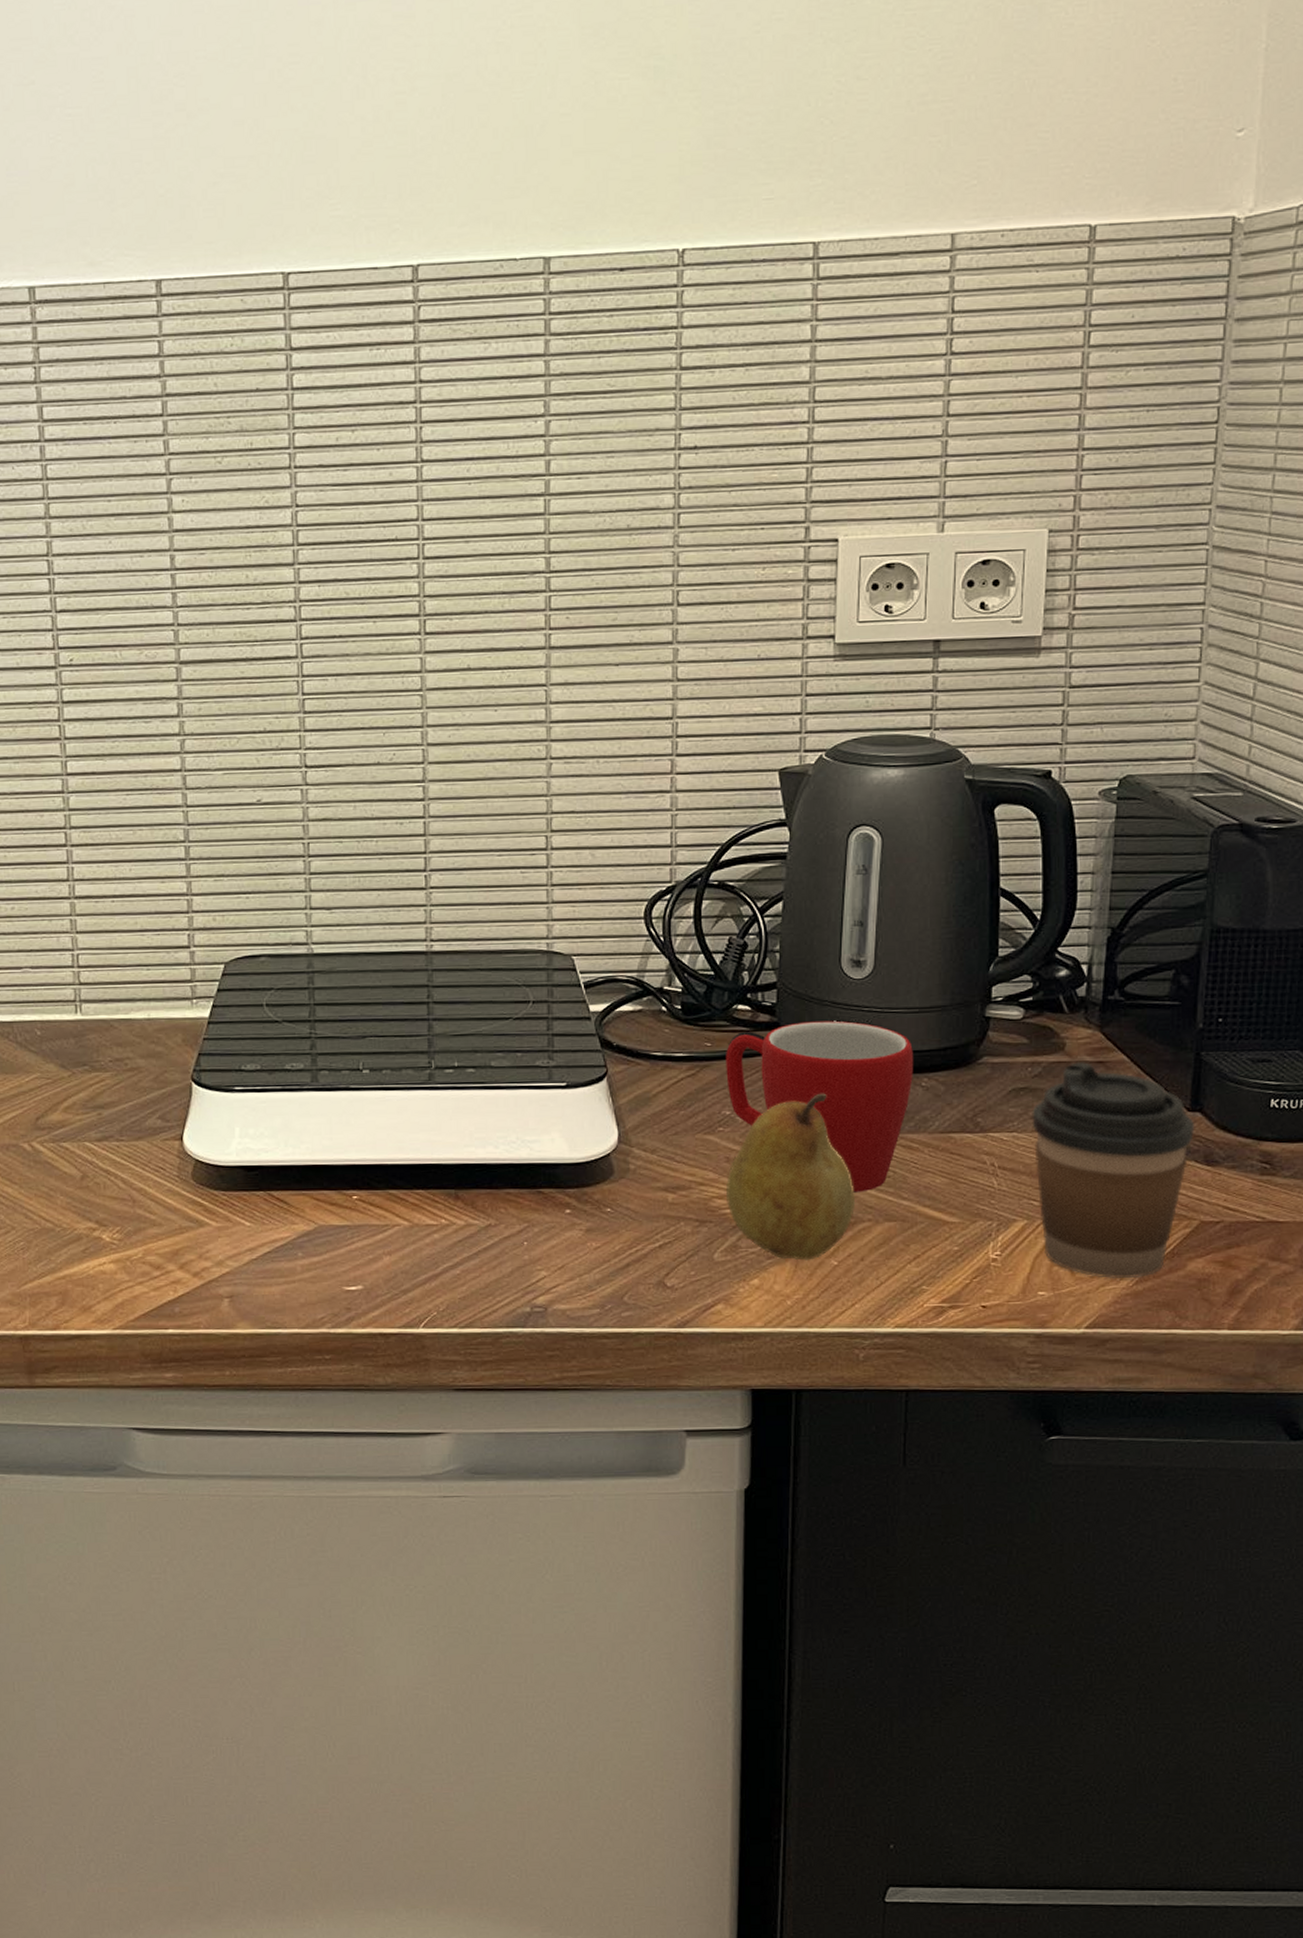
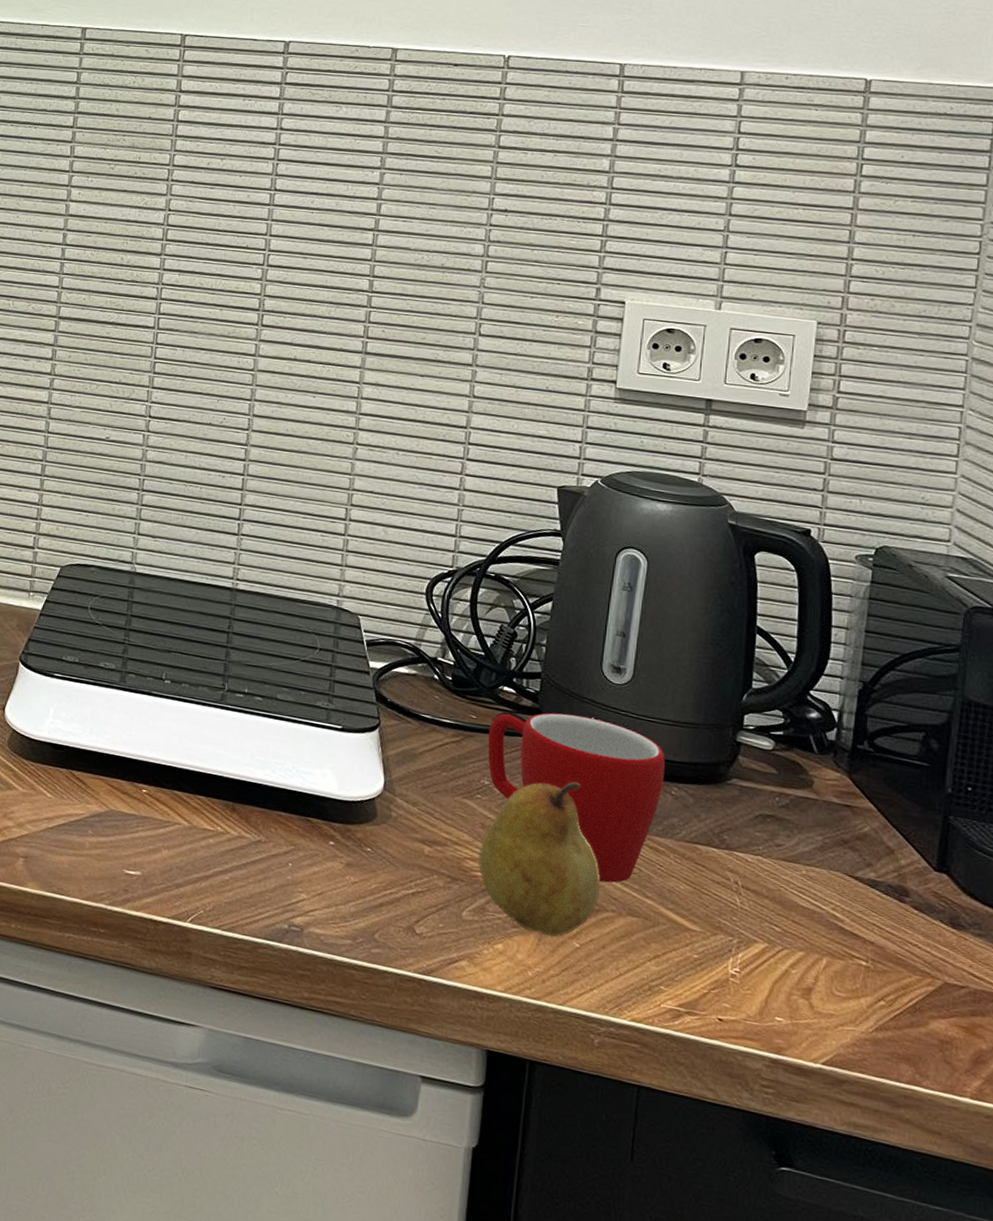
coffee cup: present [1032,1062,1194,1279] -> none [777,801,940,1026]

